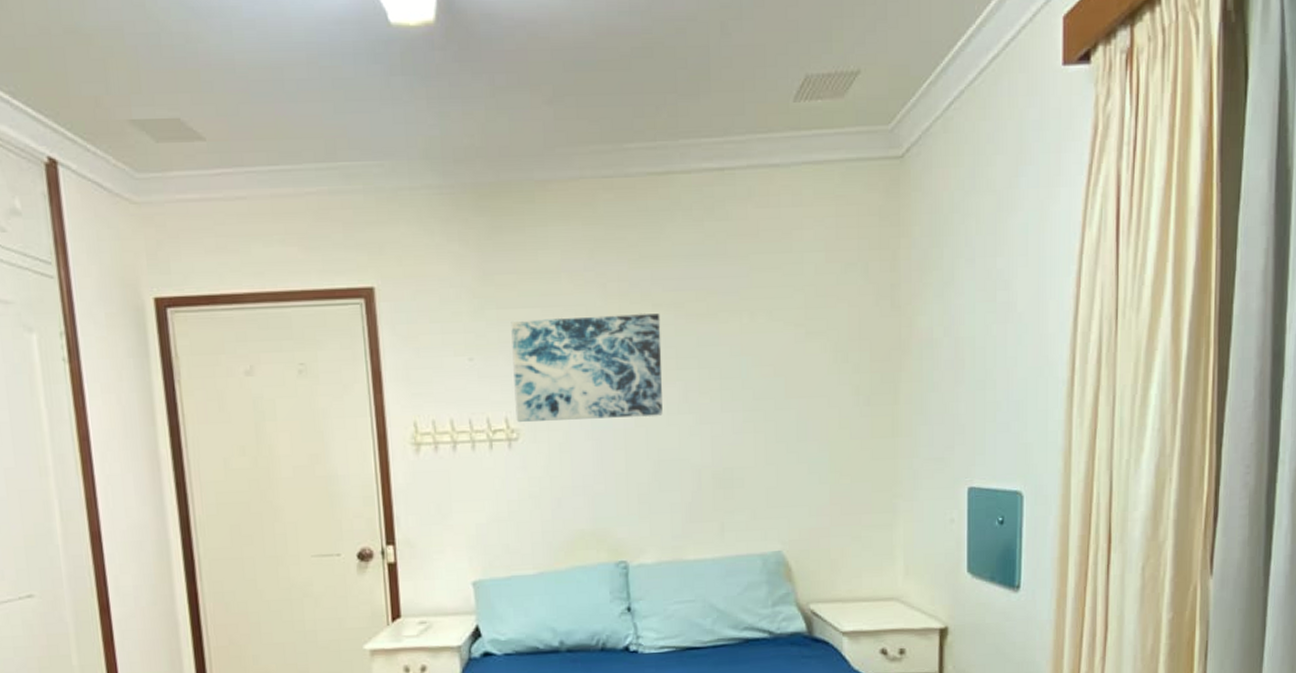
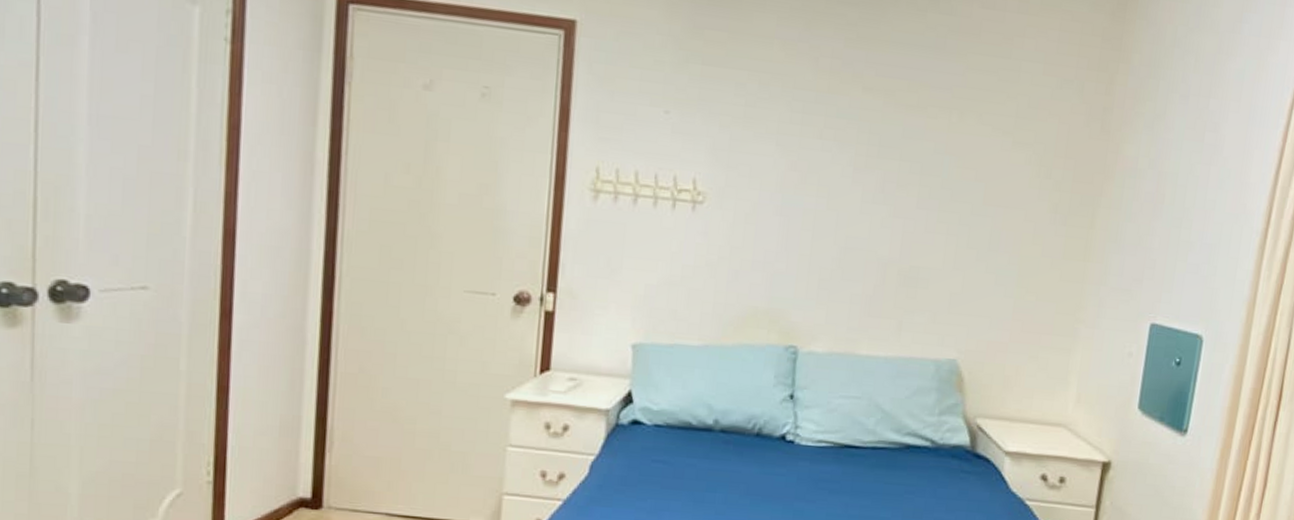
wall art: present [511,313,663,422] -> none [704,80,869,202]

